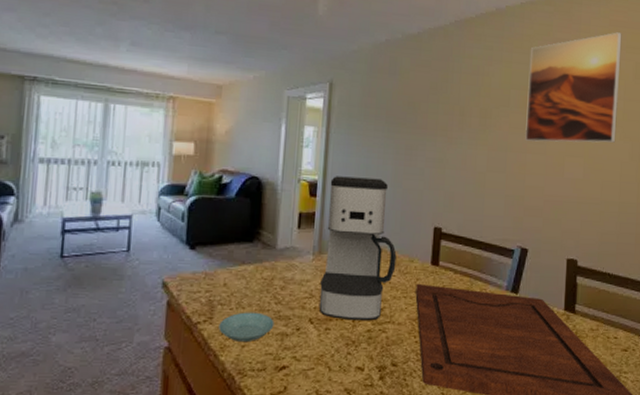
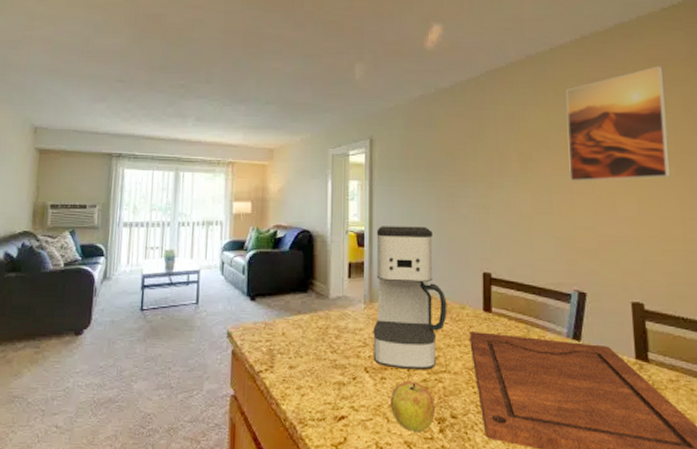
saucer: present [219,312,274,343] -> none [279,361,331,392]
apple: none [332,332,377,379] -> present [390,382,435,431]

